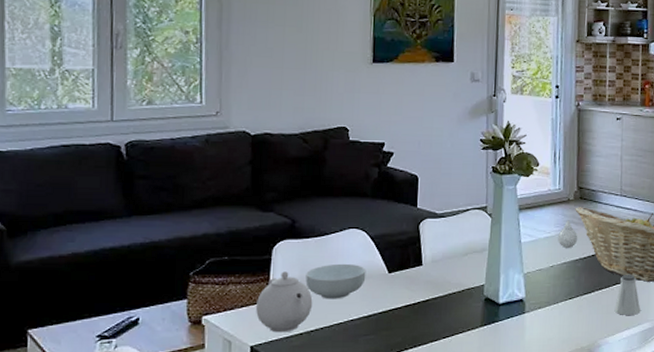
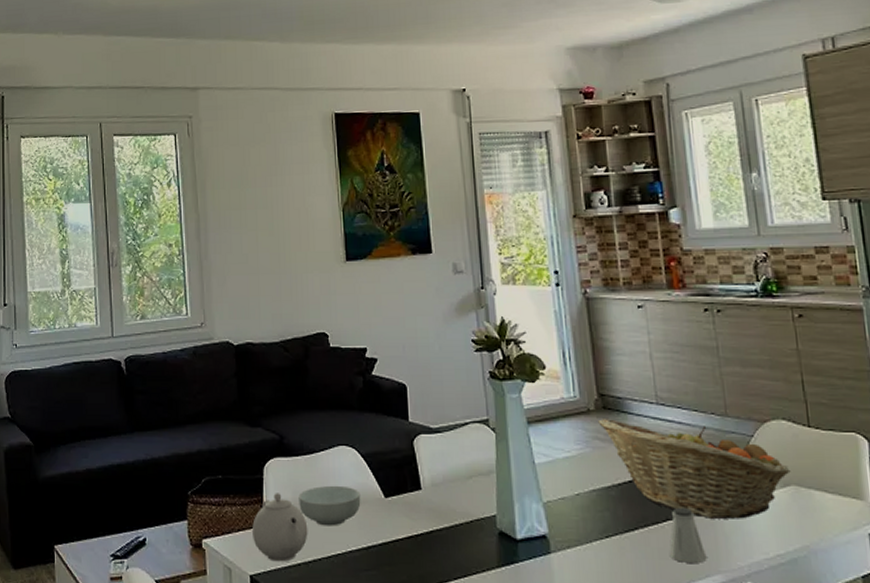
vase: present [558,220,578,248] -> none [580,436,608,471]

